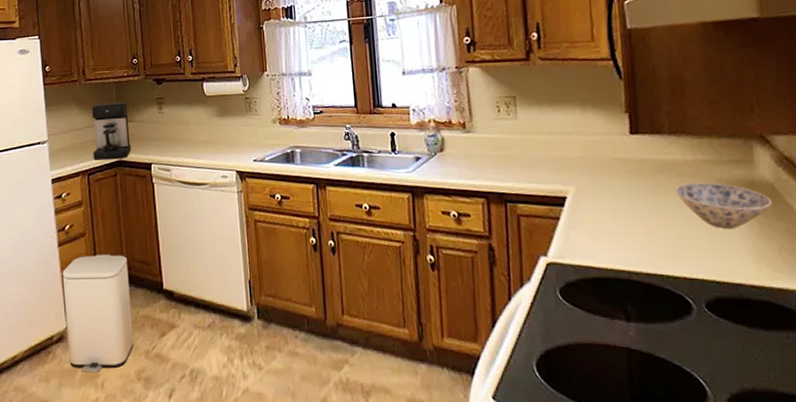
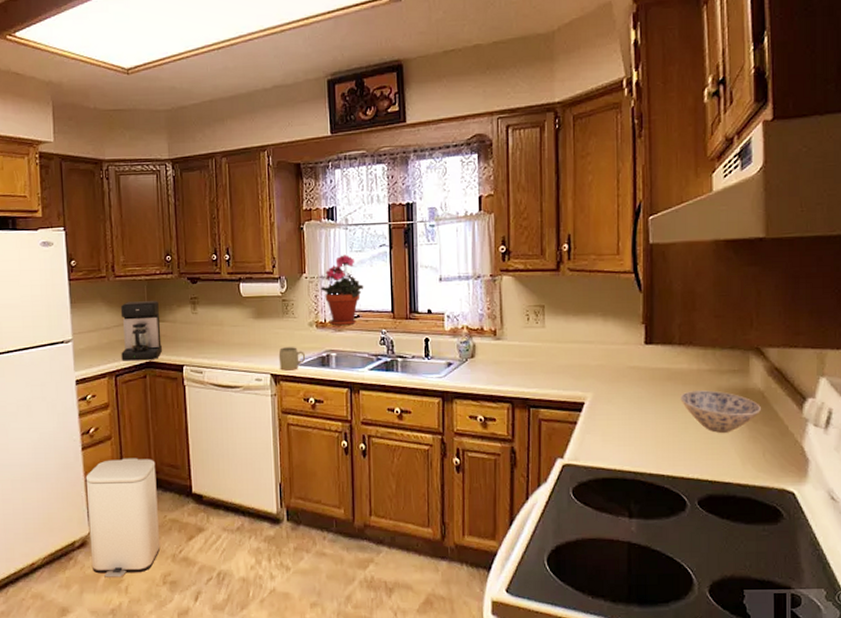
mug: none [243,144,271,167] -> present [278,347,306,371]
potted plant: none [282,52,326,123] -> present [321,255,364,326]

